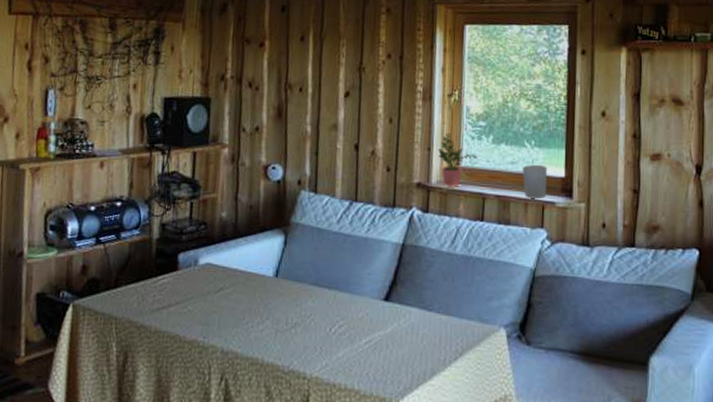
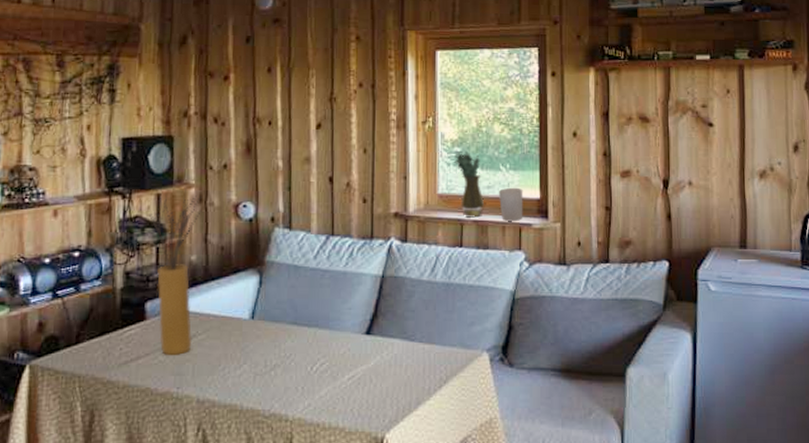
vase: none [185,146,234,306] -> present [149,186,202,355]
potted plant: present [438,132,478,187] -> none [414,160,454,215]
vase: none [479,123,507,192] -> present [455,149,484,217]

